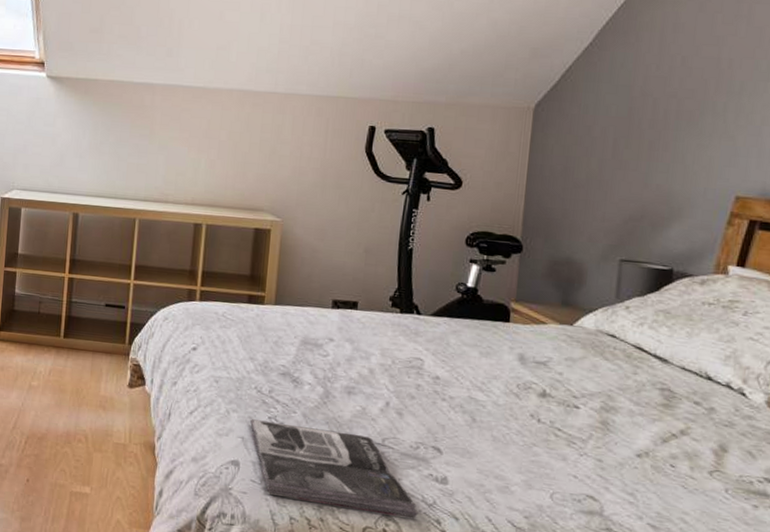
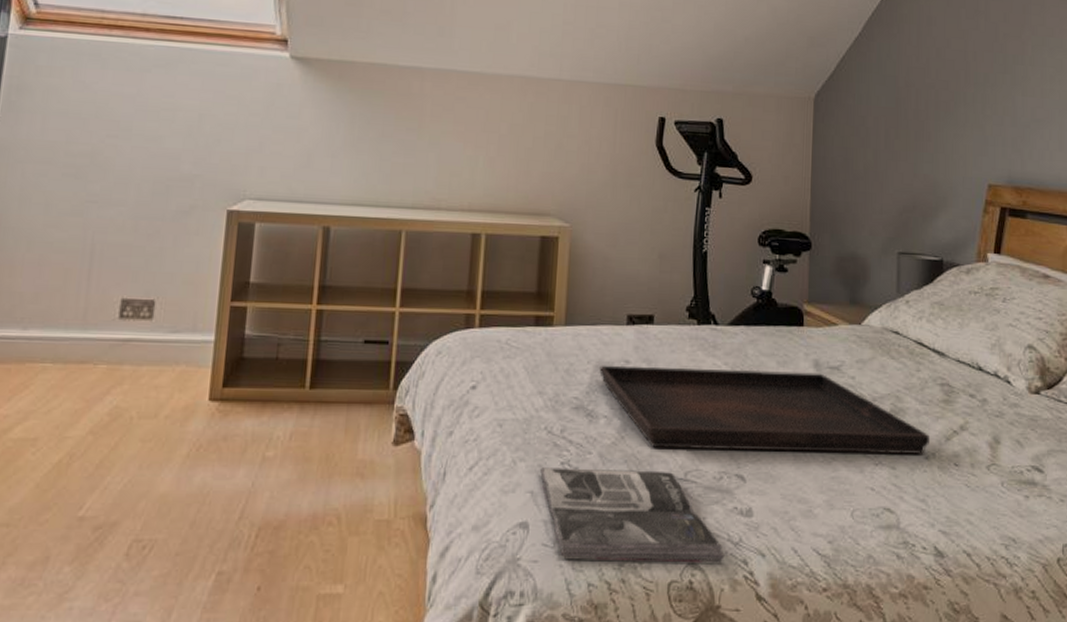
serving tray: none [305,340,645,452] -> present [599,365,931,455]

